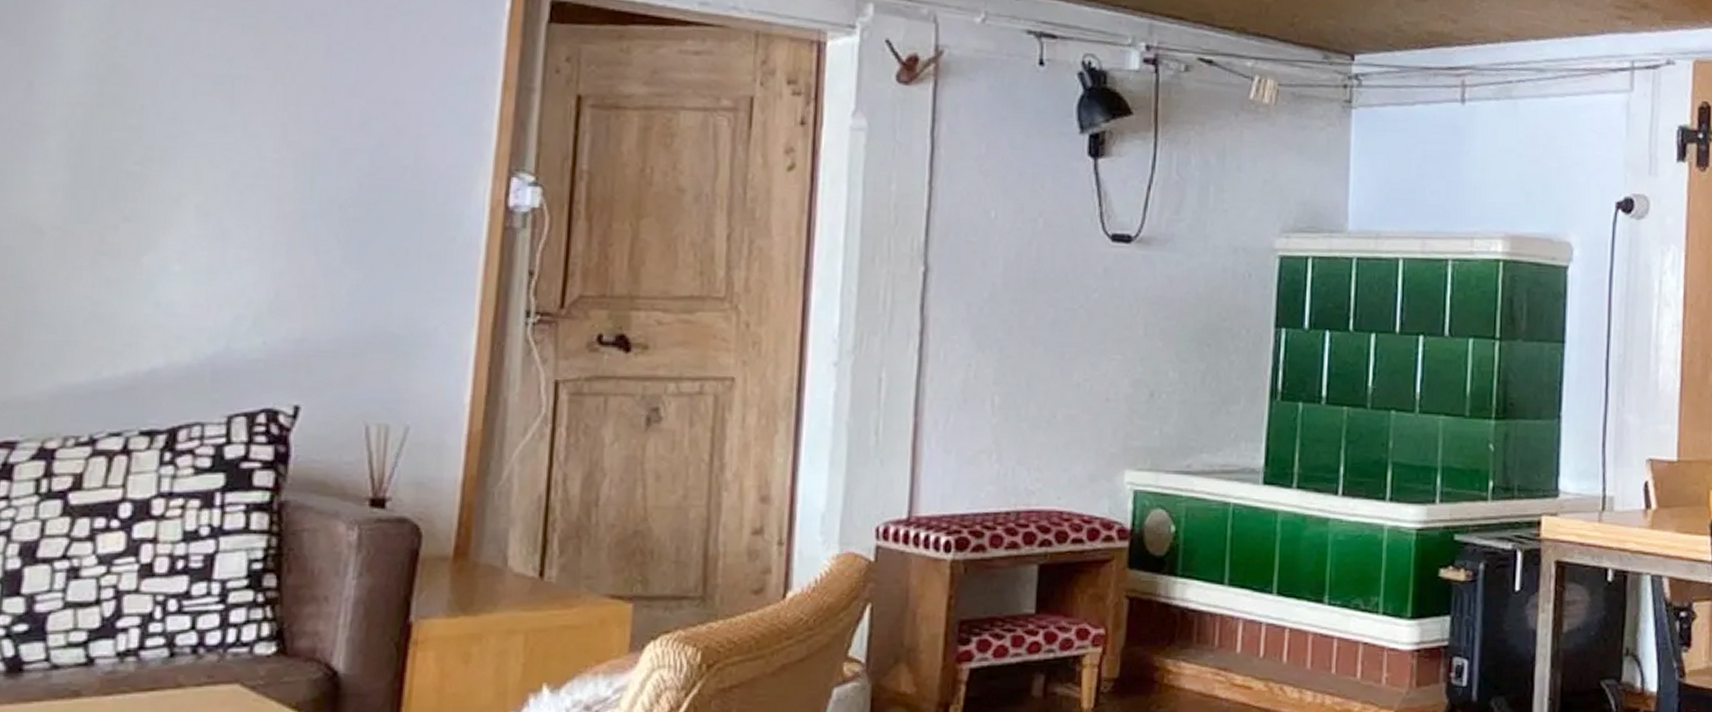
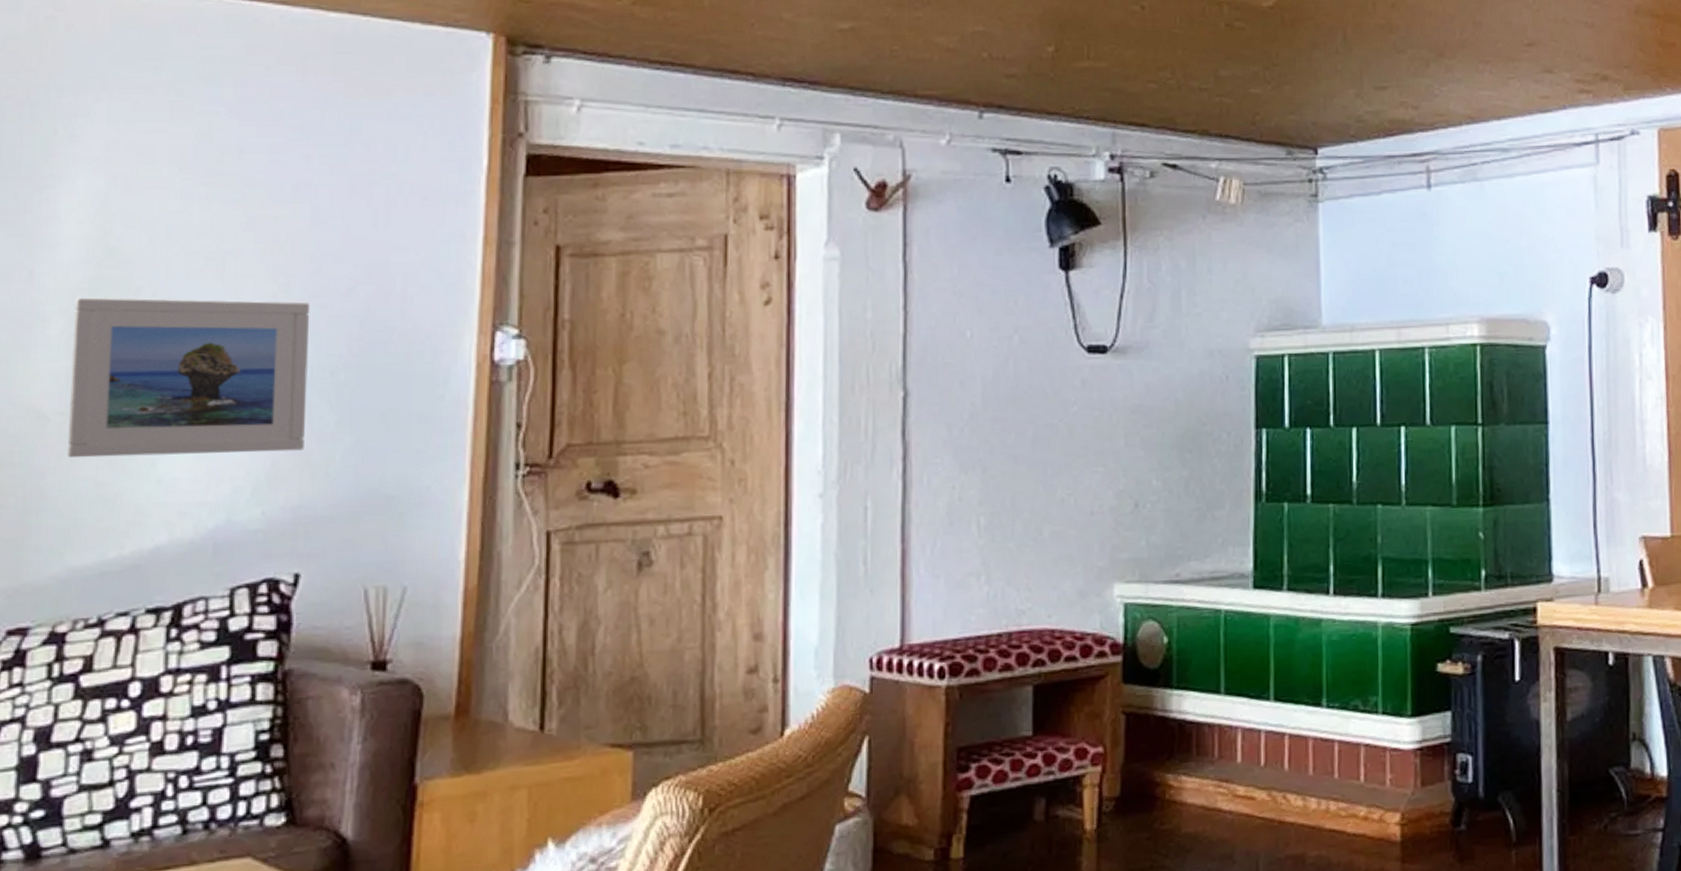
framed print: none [62,112,321,283] -> present [67,297,310,458]

